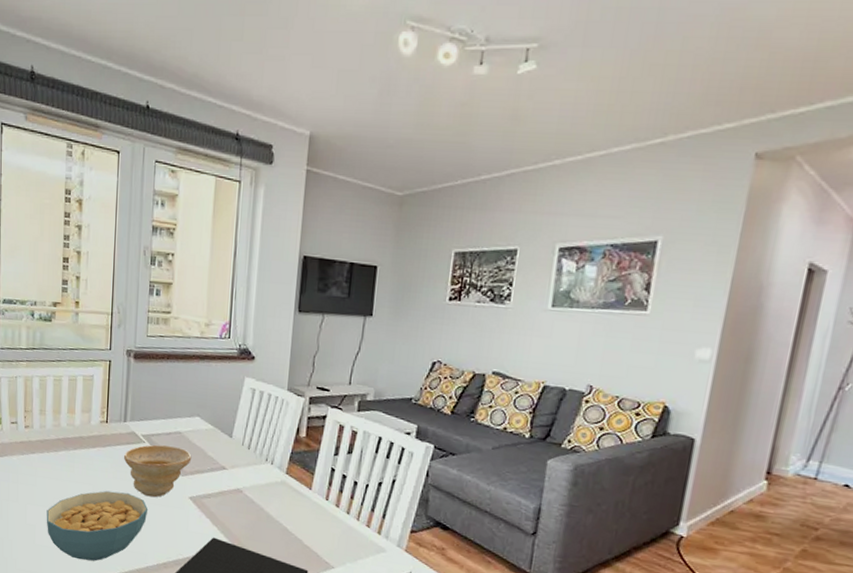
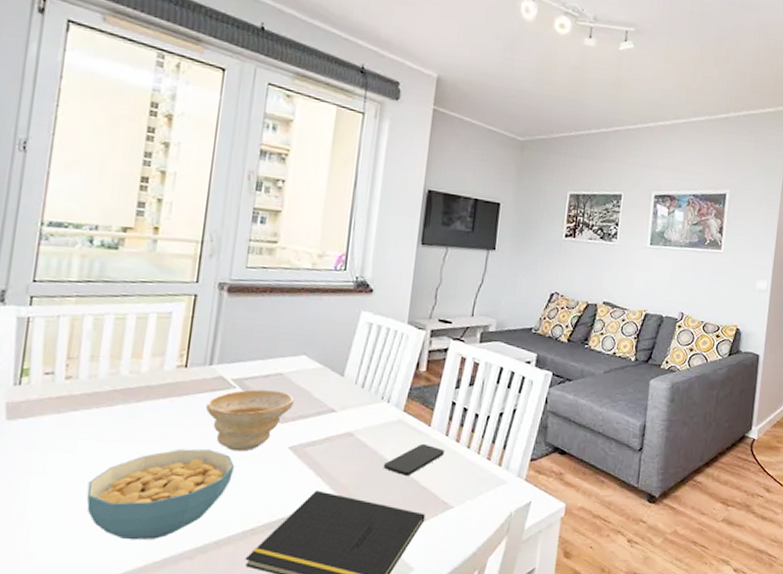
smartphone: none [269,505,325,534] -> present [383,443,445,477]

